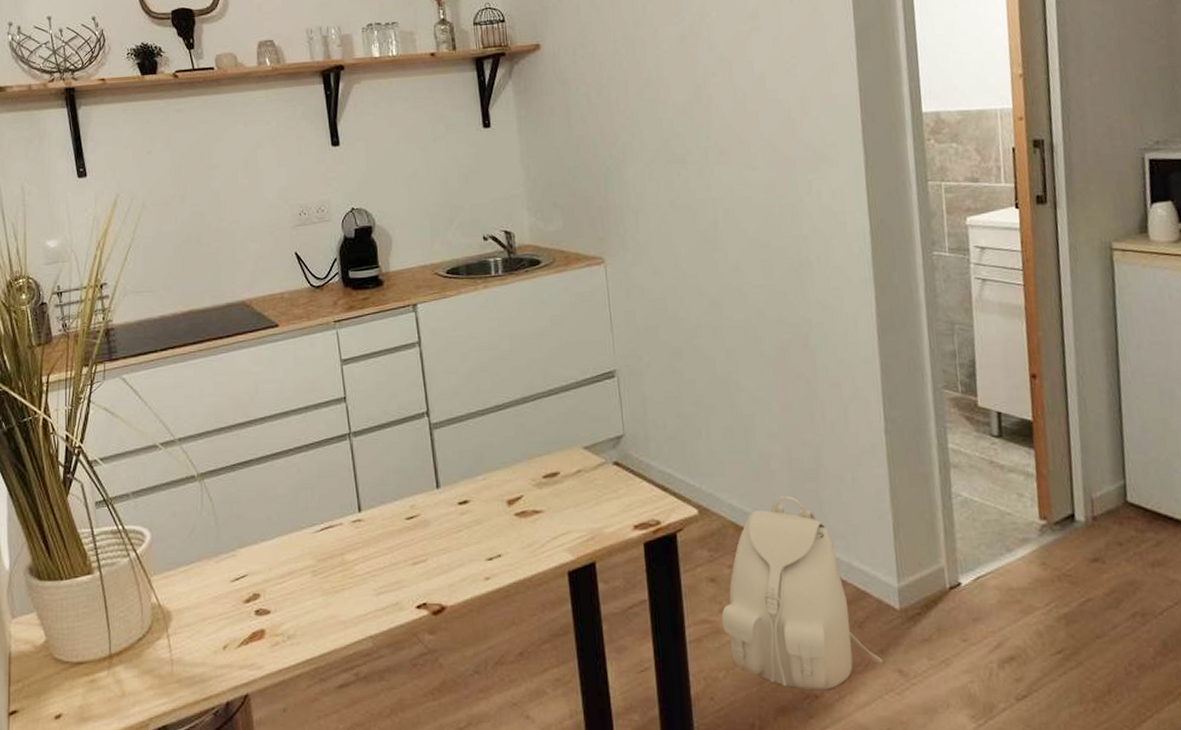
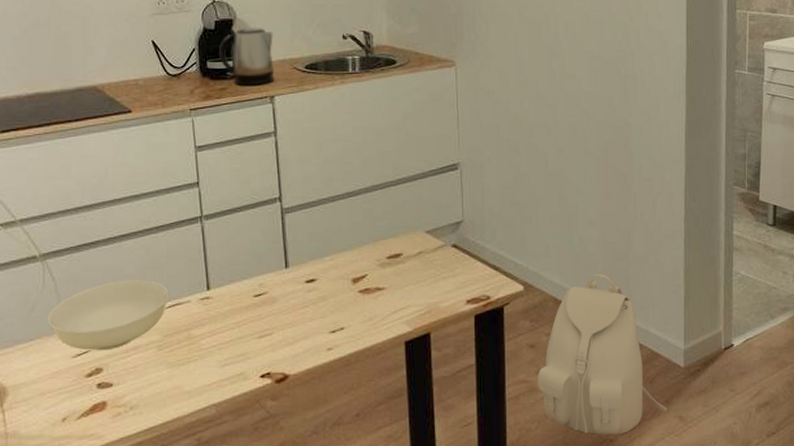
bowl: none [207,500,322,574] -> present [48,279,169,350]
kettle: none [360,232,416,296] -> present [219,27,275,87]

